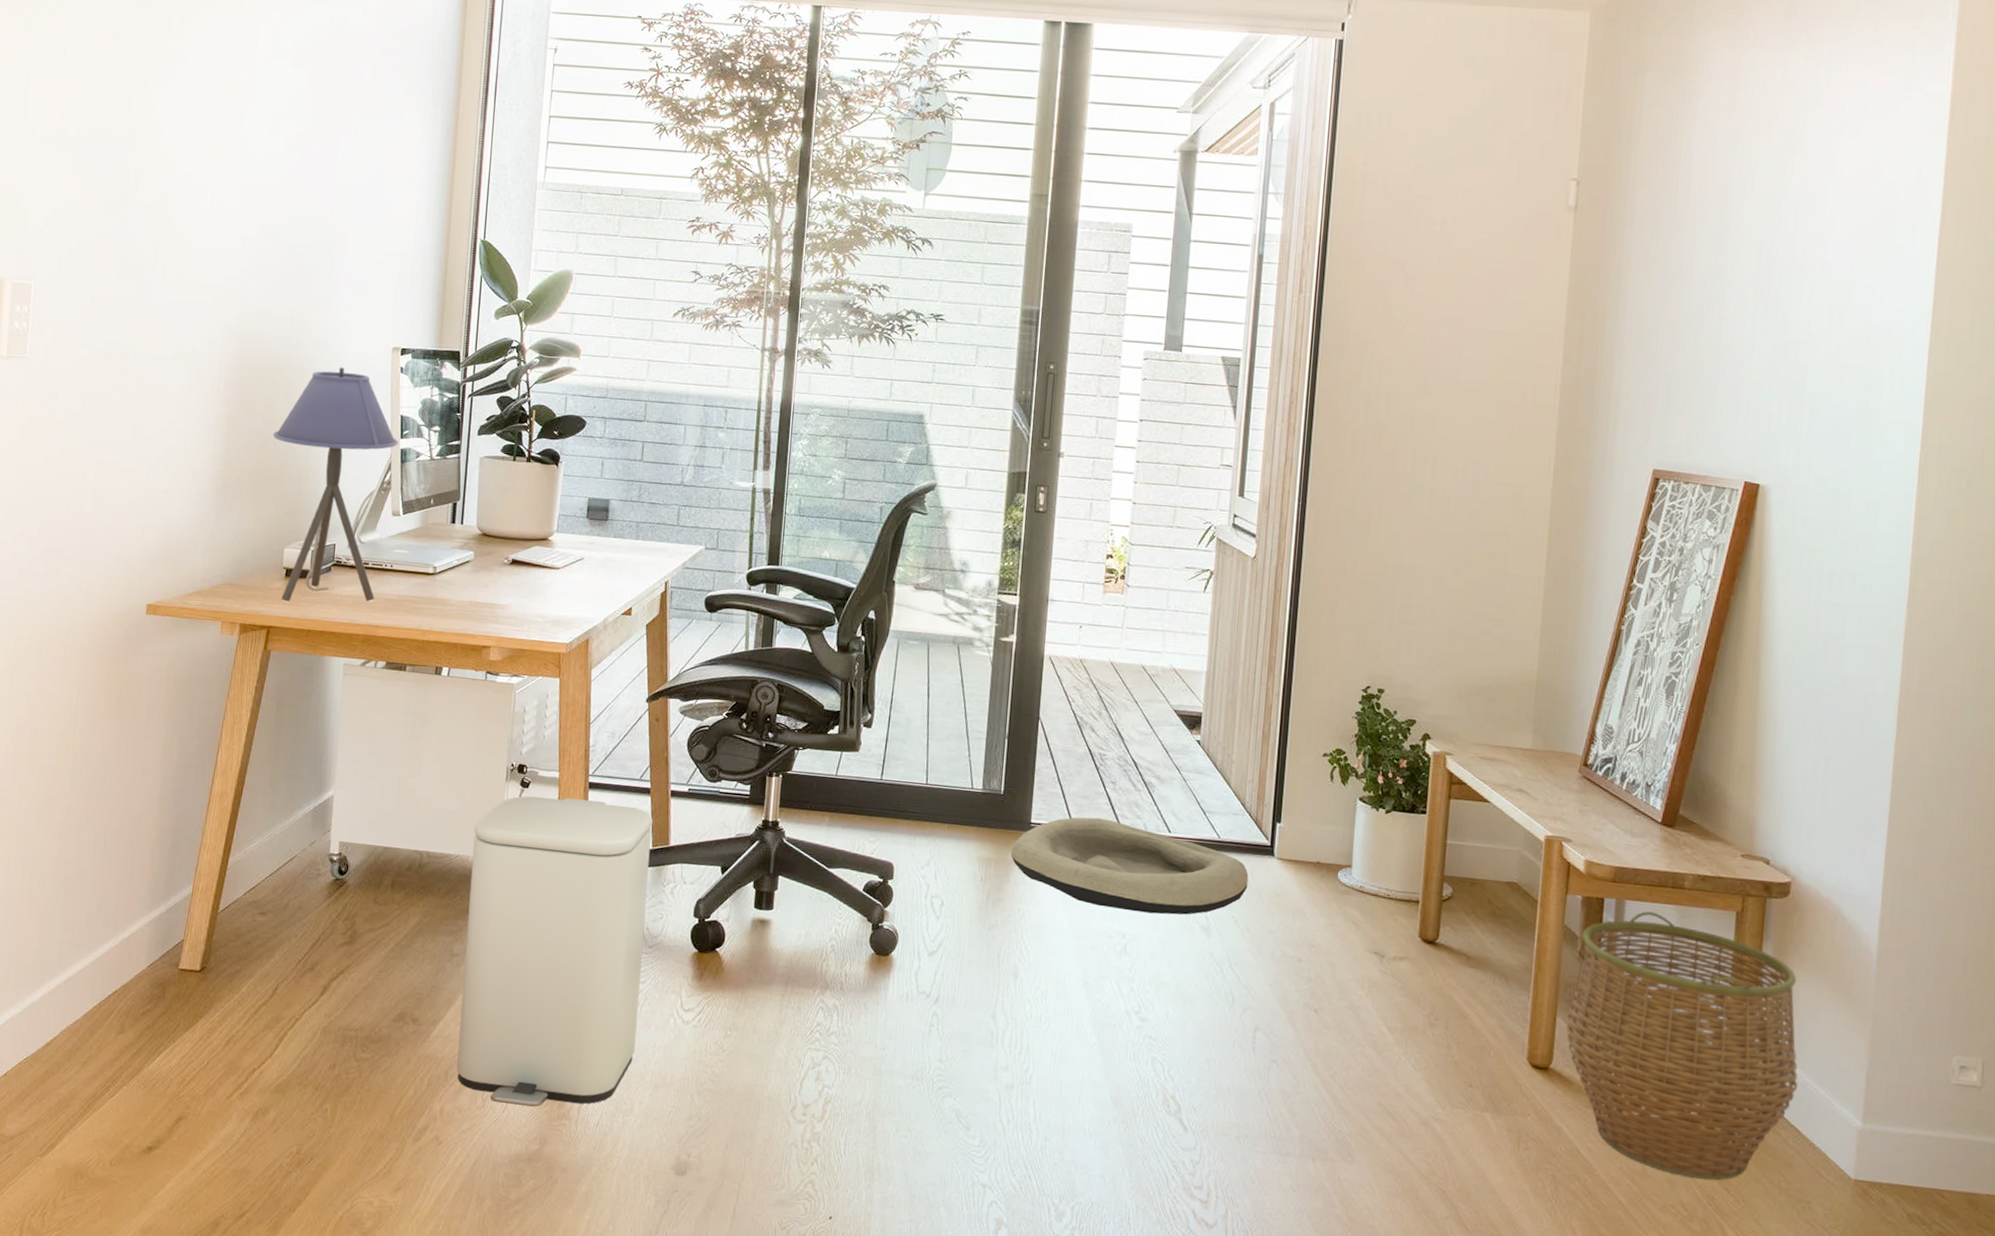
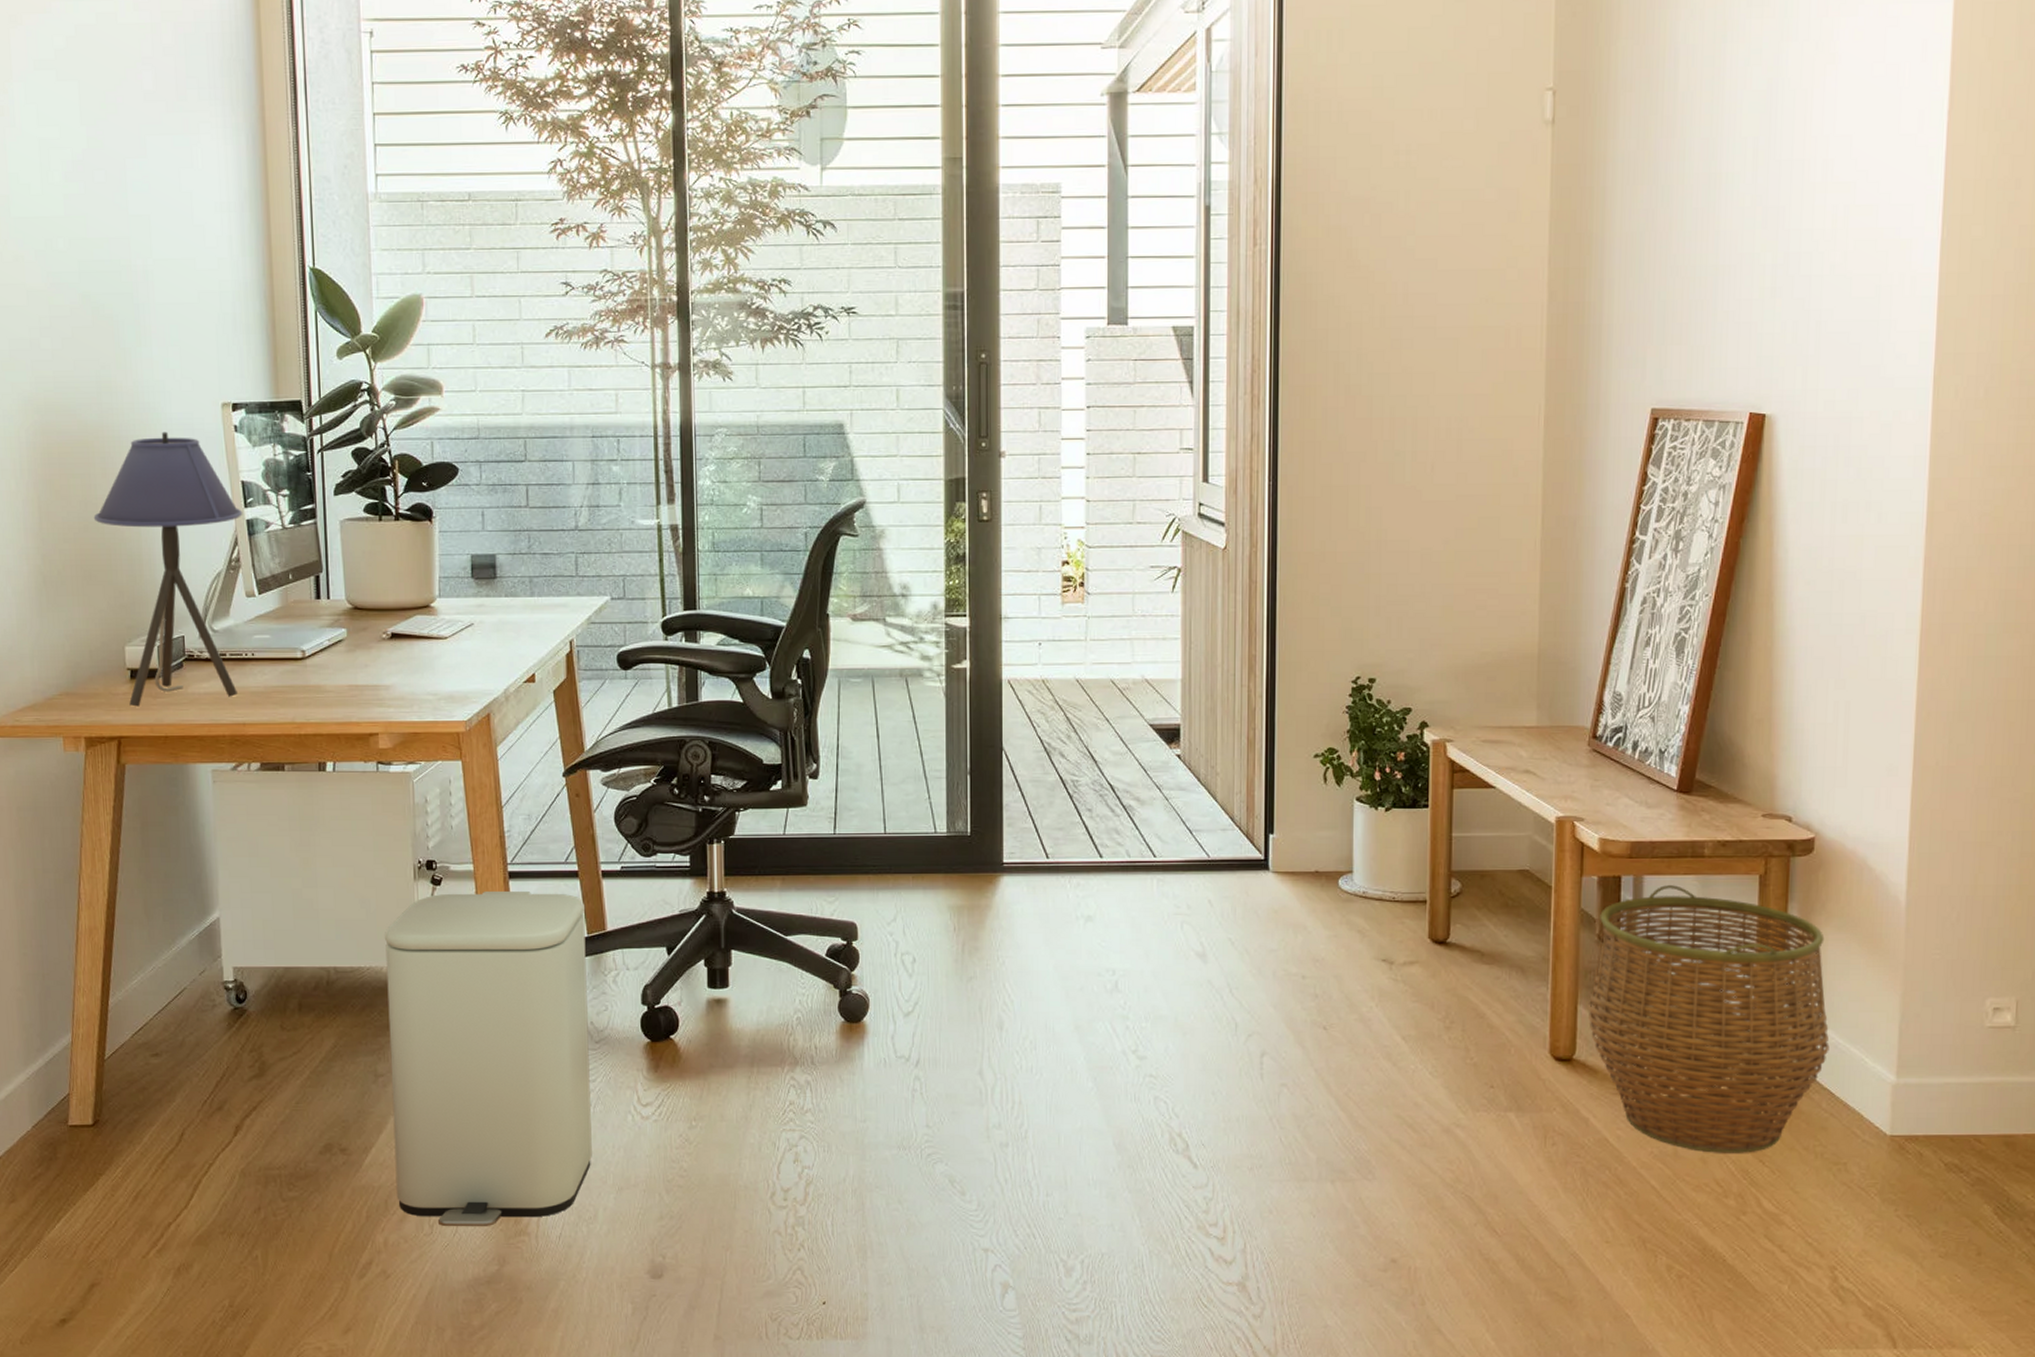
dog bed: present [1011,817,1249,915] -> none [985,850,1243,945]

